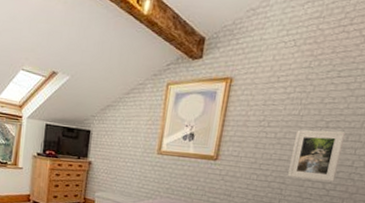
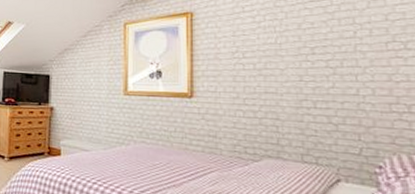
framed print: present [288,130,346,182] -> none [279,57,341,114]

